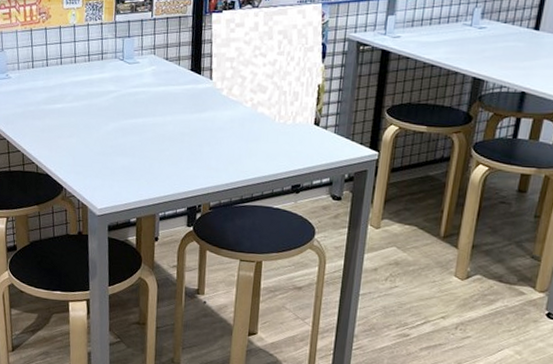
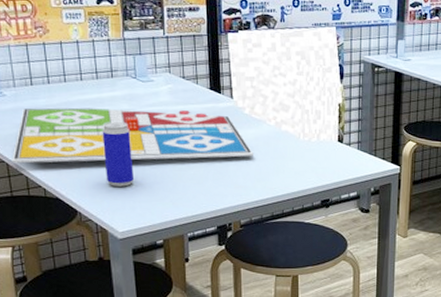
gameboard: none [12,89,228,141] -> present [12,107,253,164]
beverage can: none [89,102,115,165] -> present [102,122,135,187]

